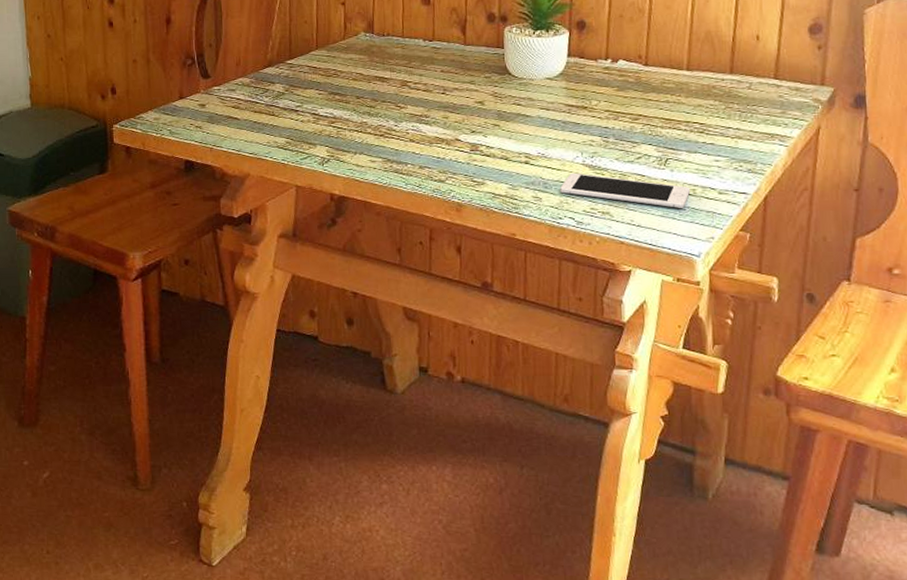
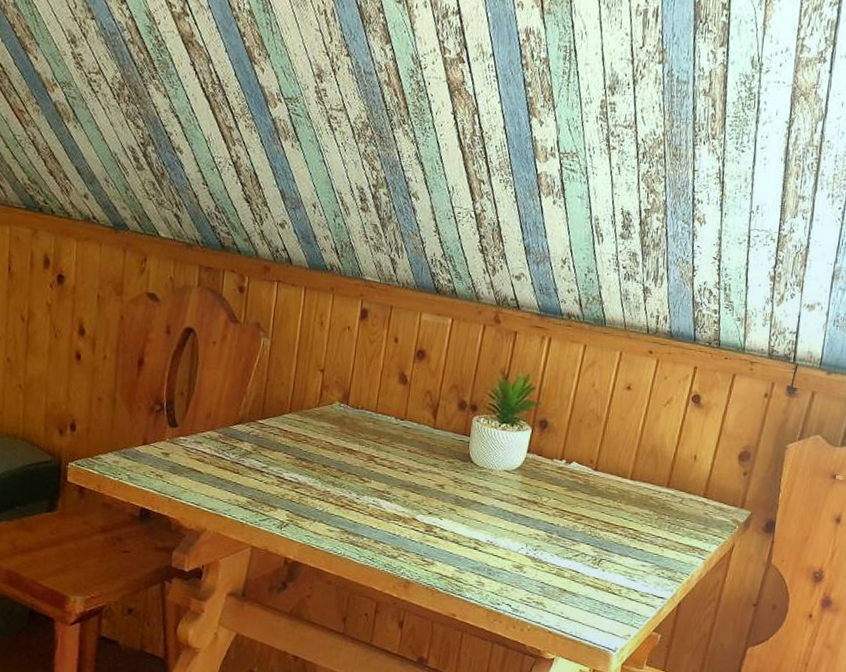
cell phone: present [560,172,691,208] -> none [502,562,617,606]

